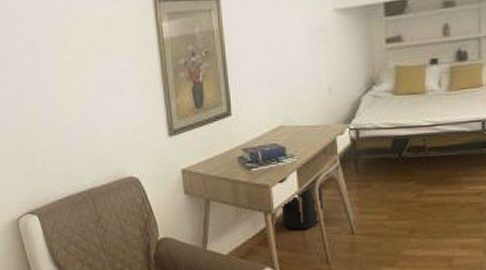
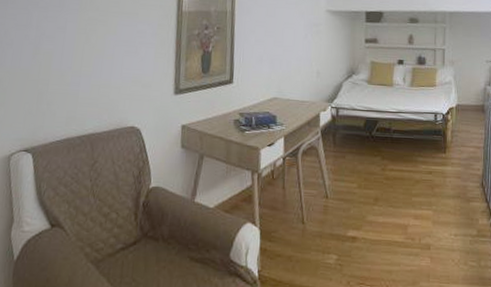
backpack: present [276,185,324,230] -> none [261,152,305,190]

